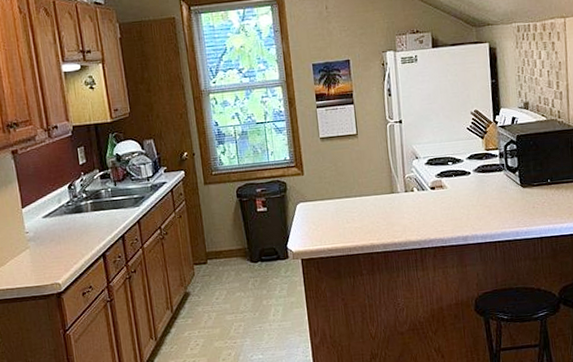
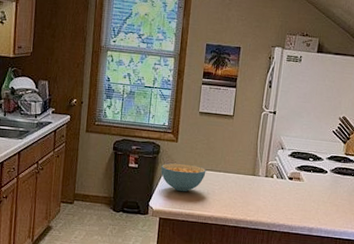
cereal bowl: none [292,196,341,227] -> present [161,163,206,192]

